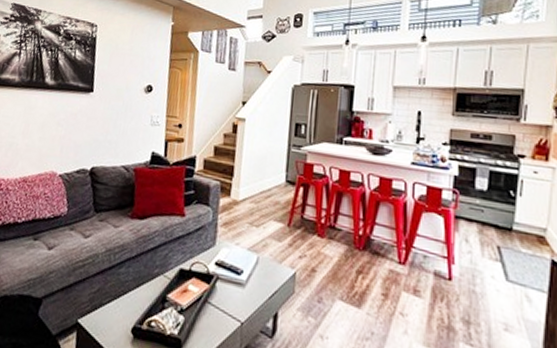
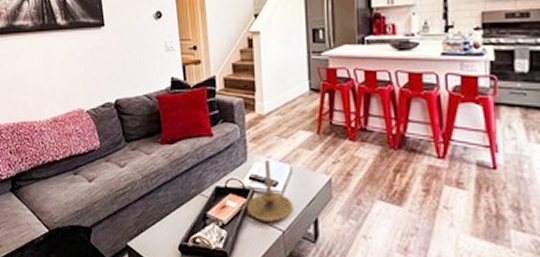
candle holder: none [208,246,256,312] -> present [247,159,294,222]

